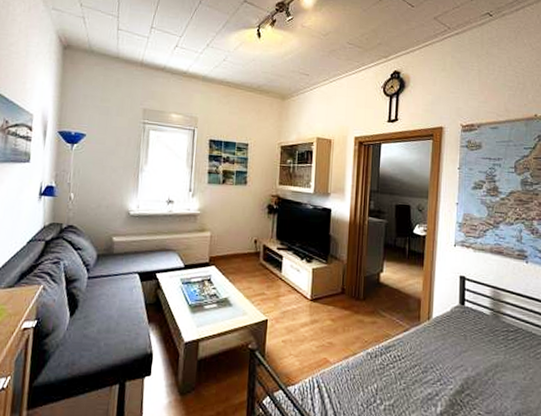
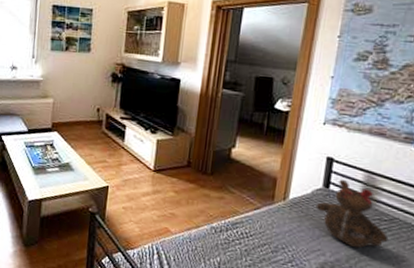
teddy bear: none [455,296,516,360] -> present [315,179,389,248]

